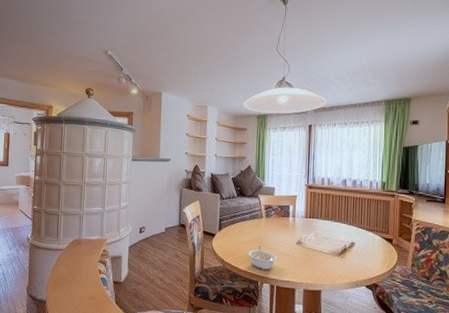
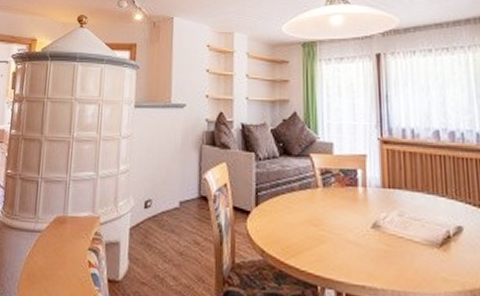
legume: present [248,246,277,270] -> none [300,230,344,268]

